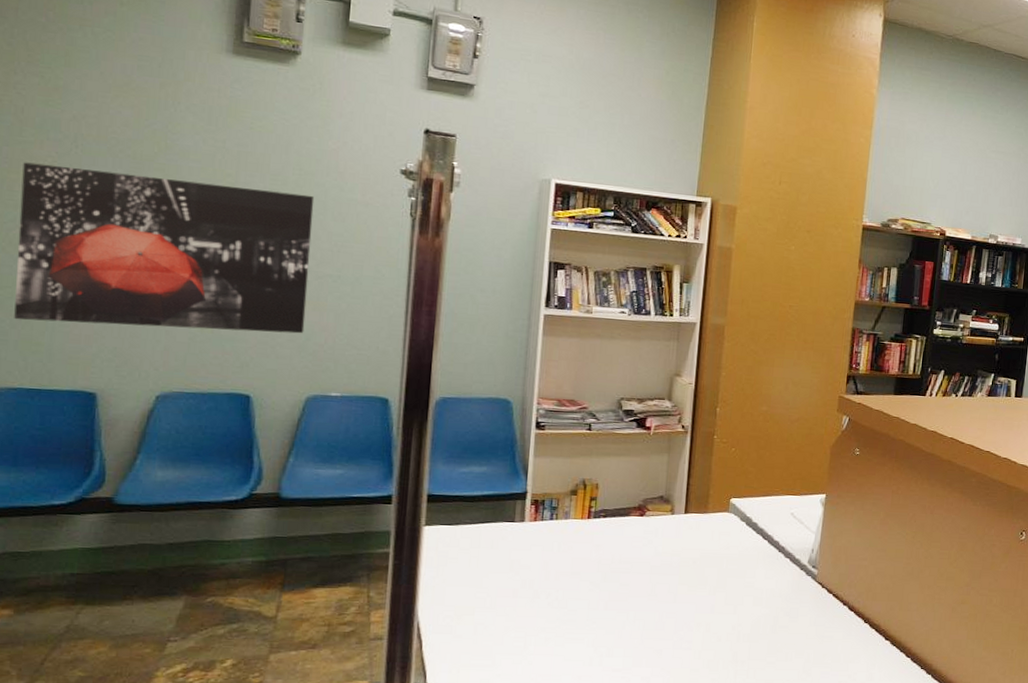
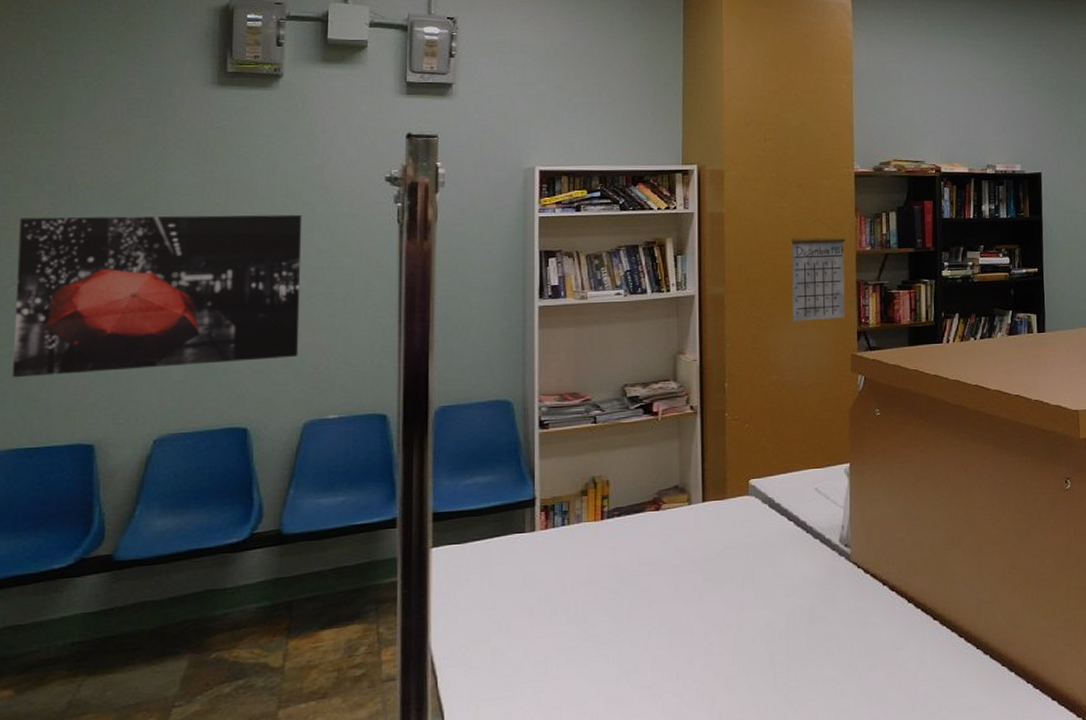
calendar: none [788,265,847,362] -> present [791,218,846,322]

